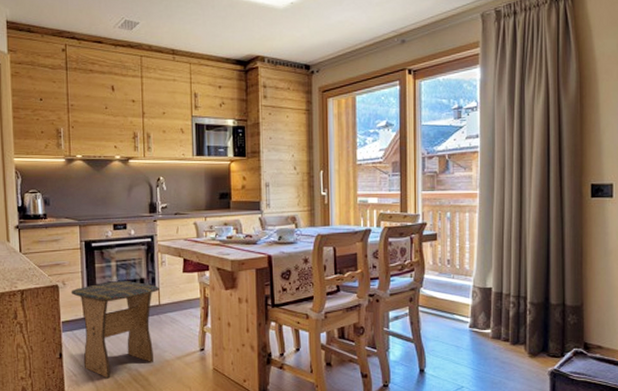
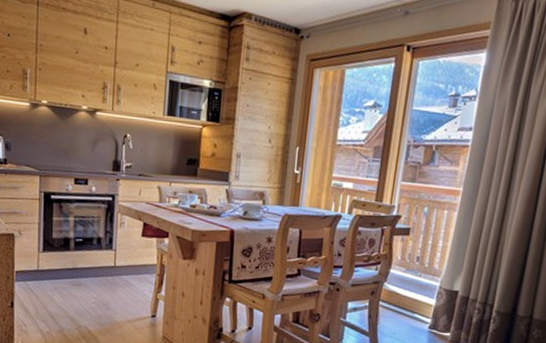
stool: present [70,280,160,379] -> none [26,236,116,333]

